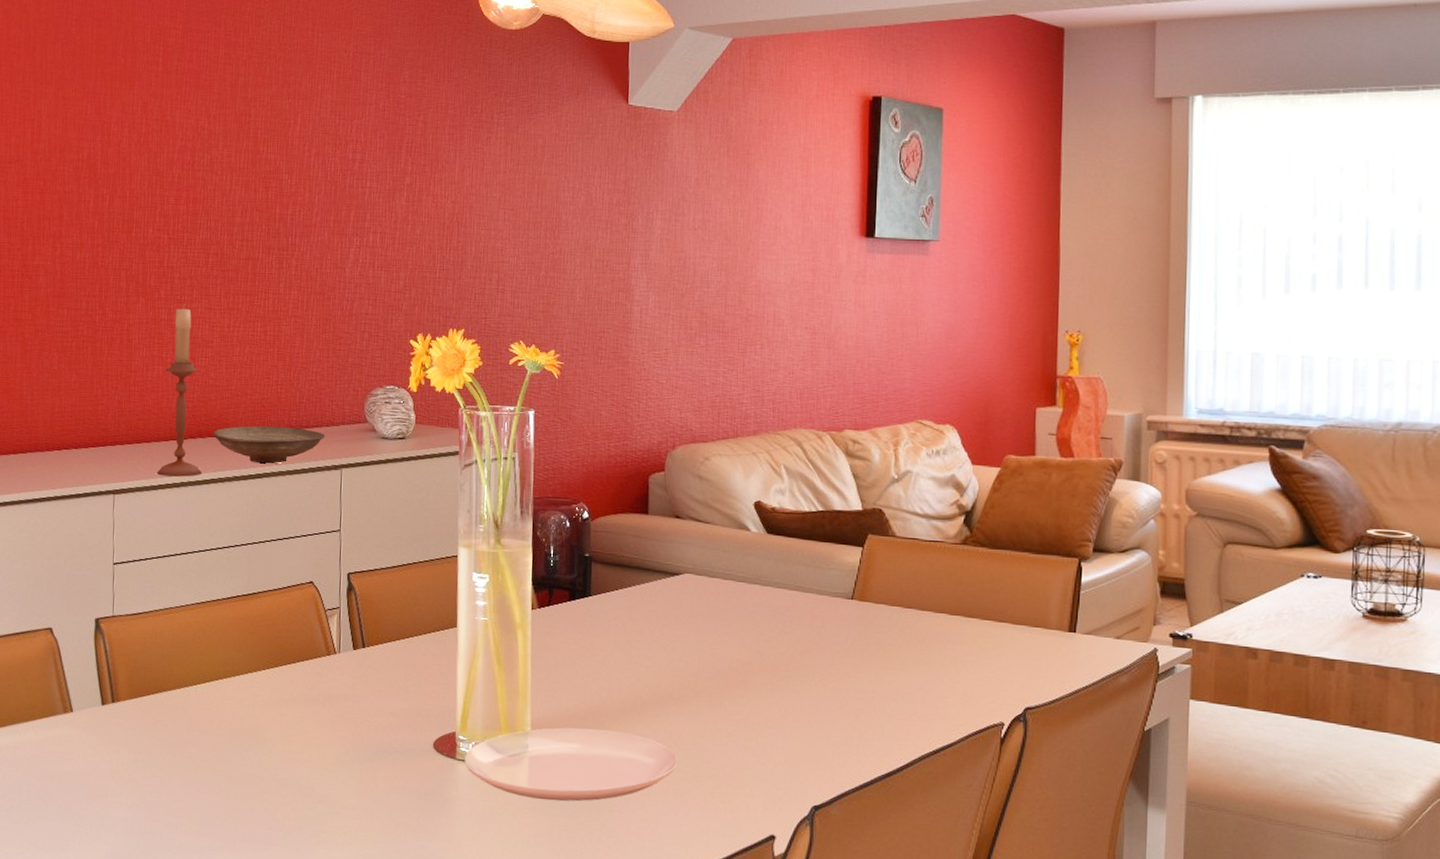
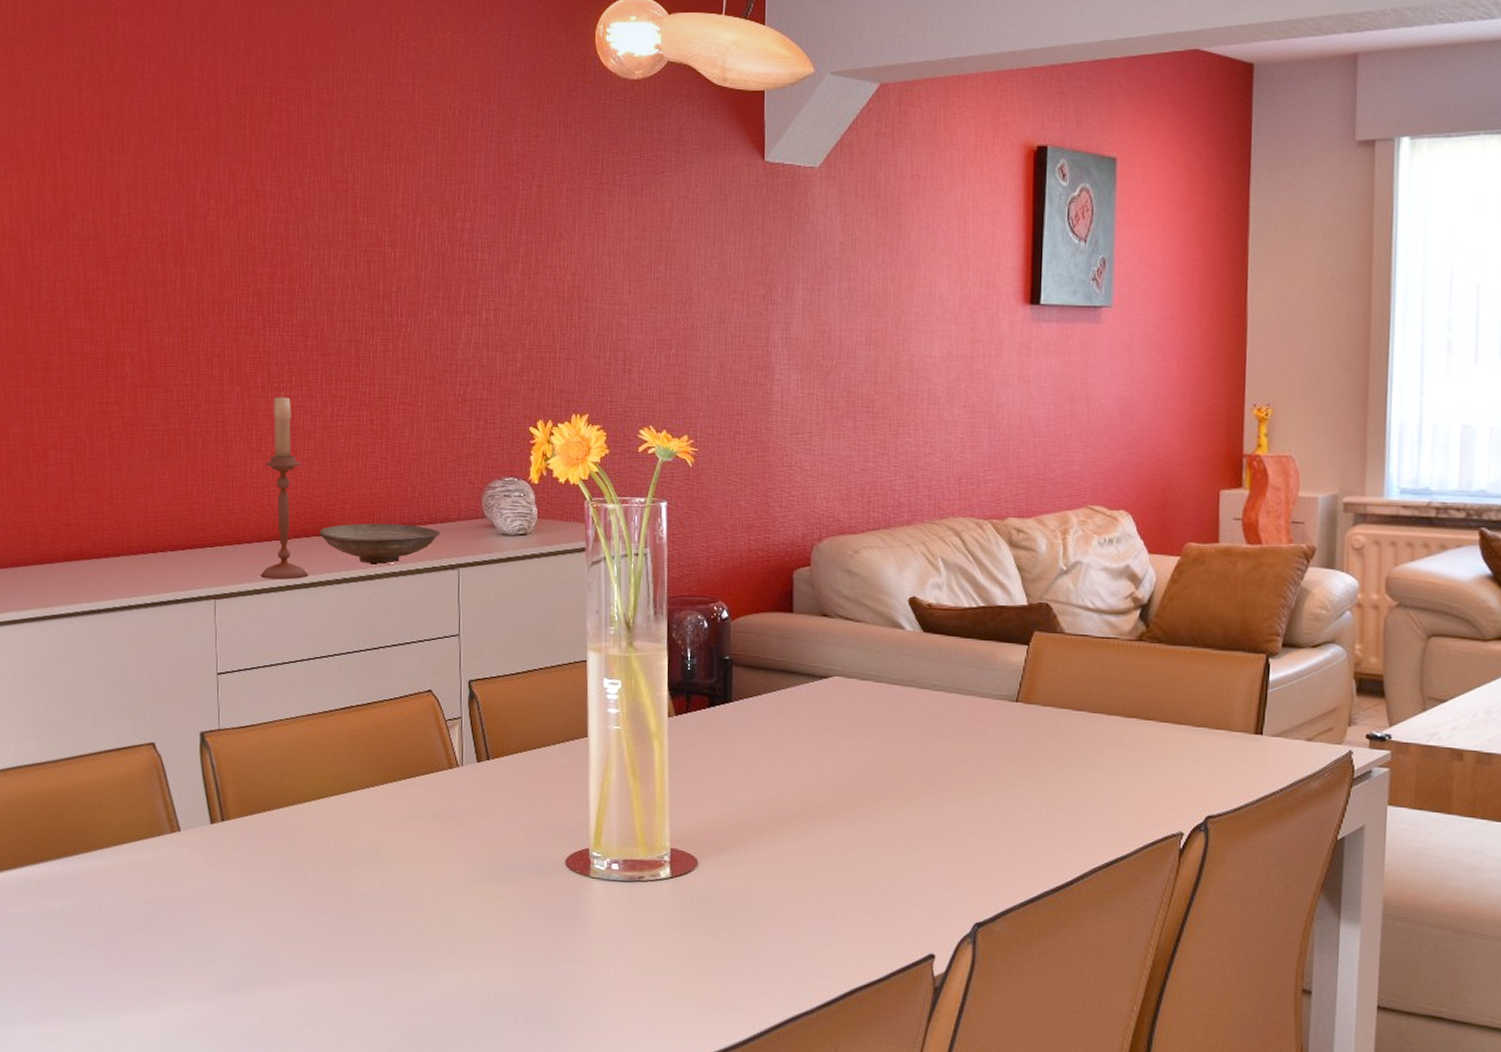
plate: present [465,727,678,802] -> none [599,842,829,920]

